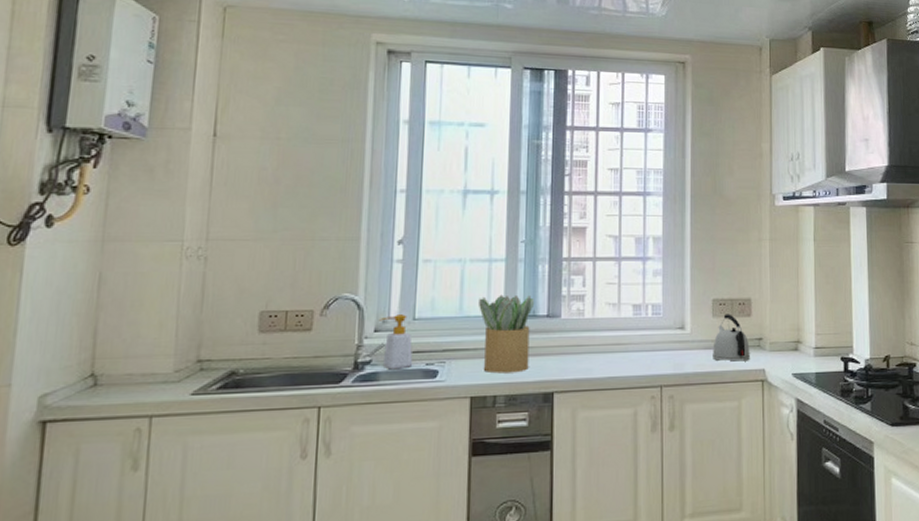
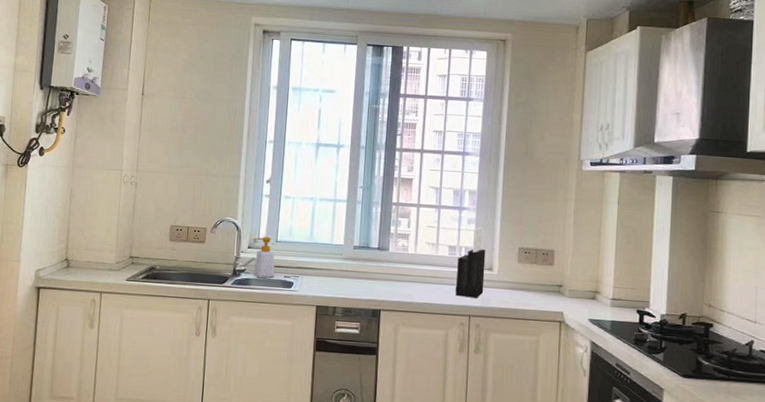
potted plant: present [479,295,535,374] -> none [325,228,369,291]
knife block: none [643,279,676,366] -> present [455,227,486,299]
kettle: present [713,314,750,361] -> none [516,261,550,304]

